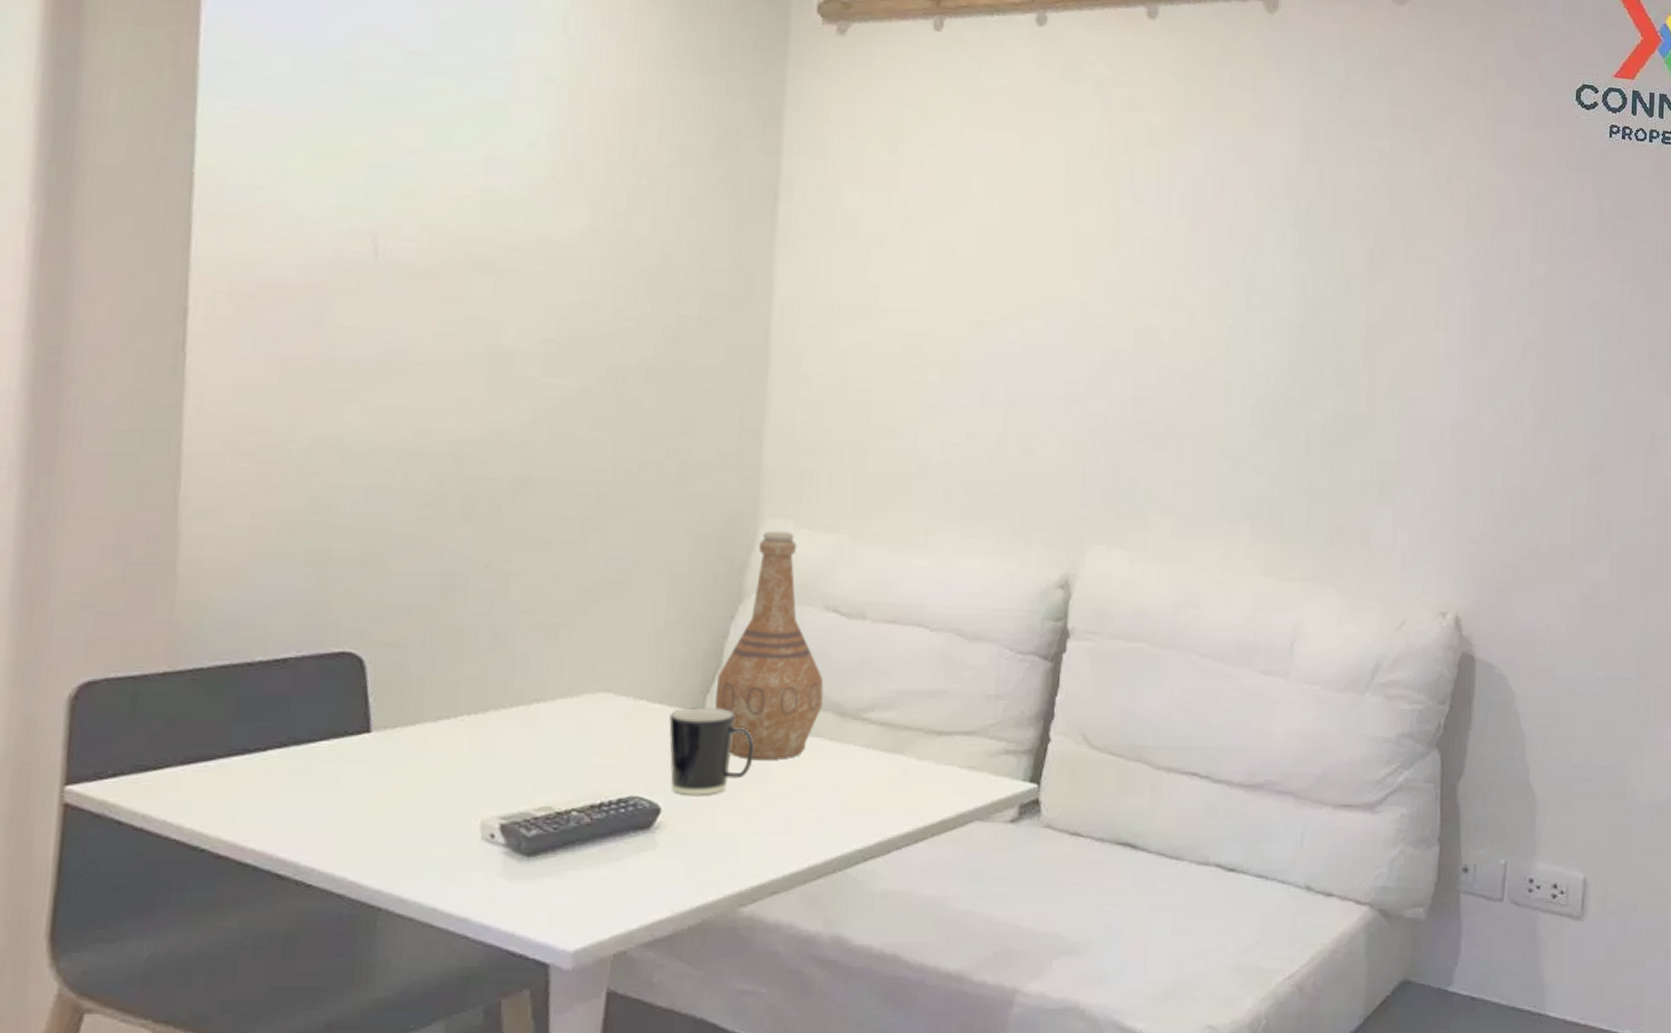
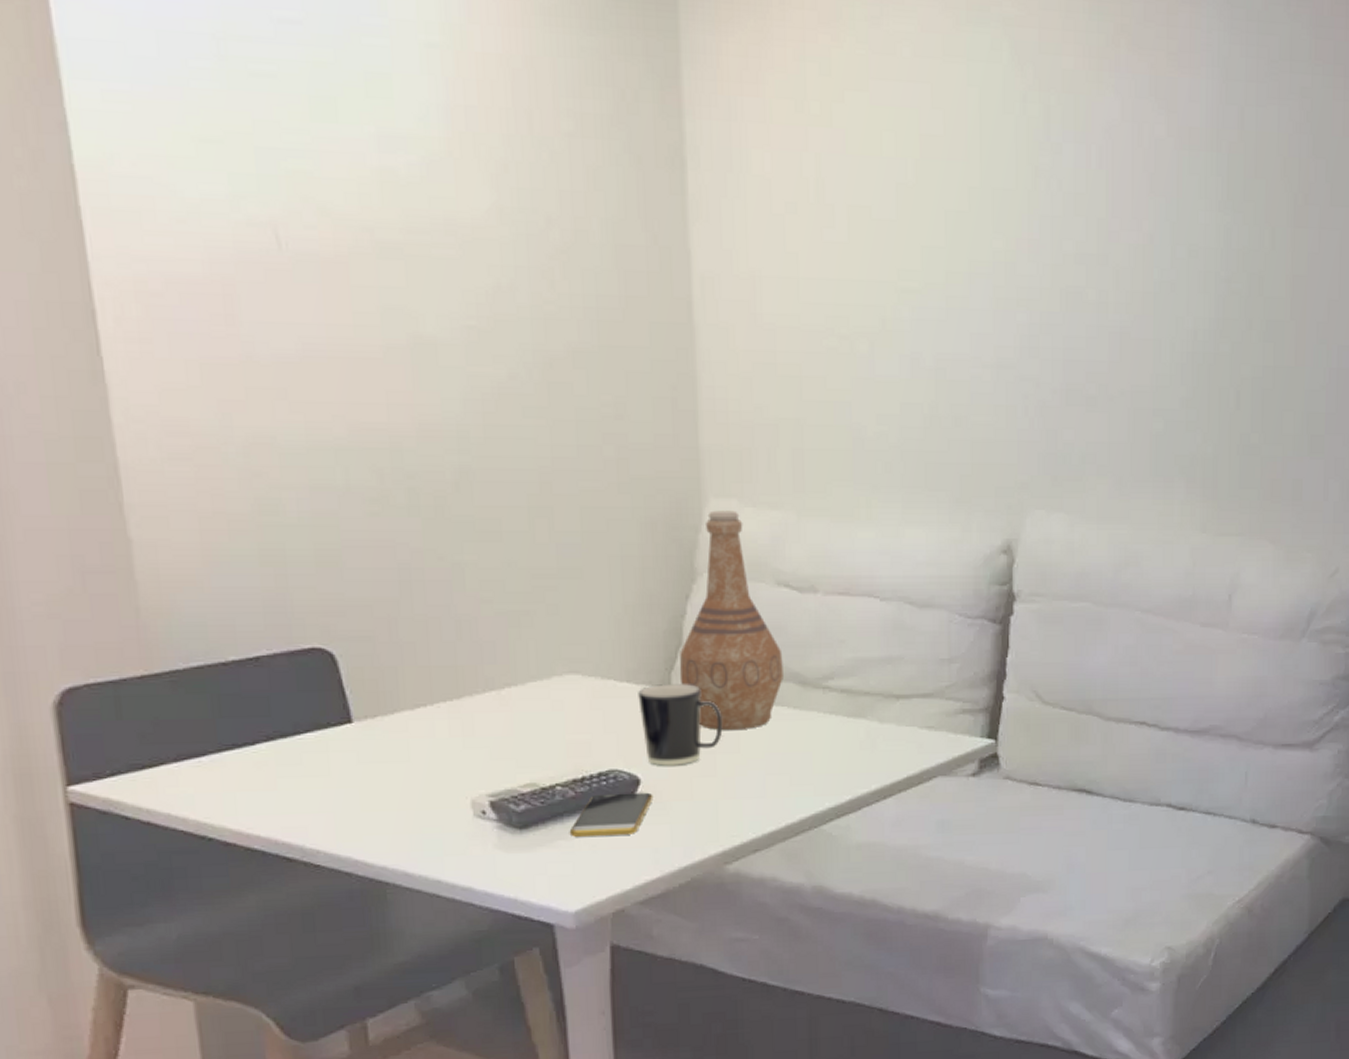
smartphone: none [579,822,673,868] -> present [569,792,654,837]

